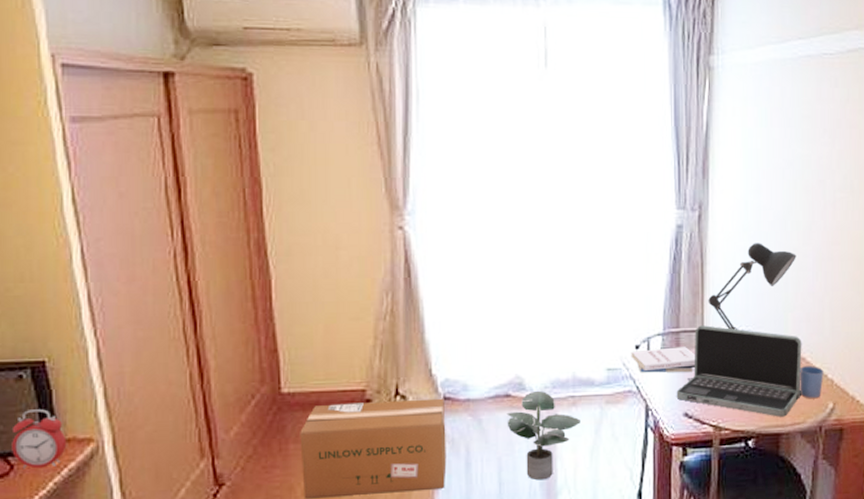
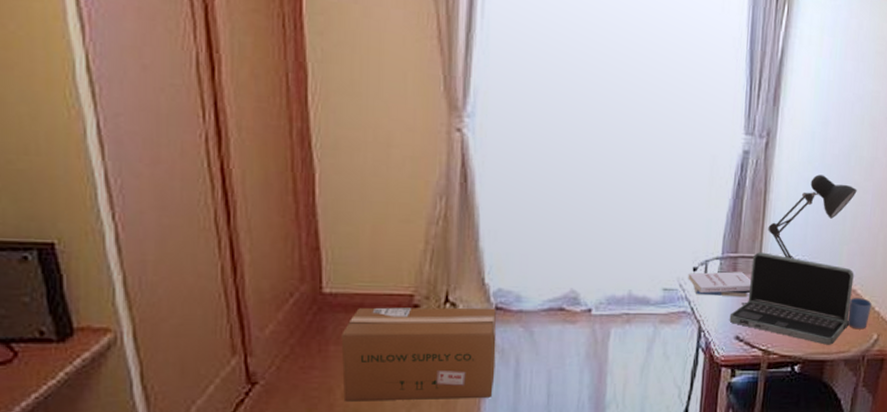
alarm clock: present [11,409,67,469] -> none [15,294,80,357]
potted plant: present [507,390,580,481] -> none [559,306,633,394]

